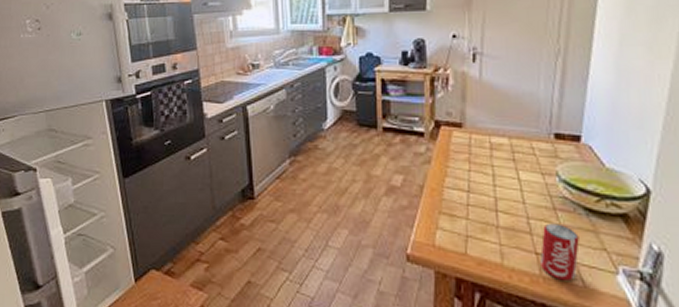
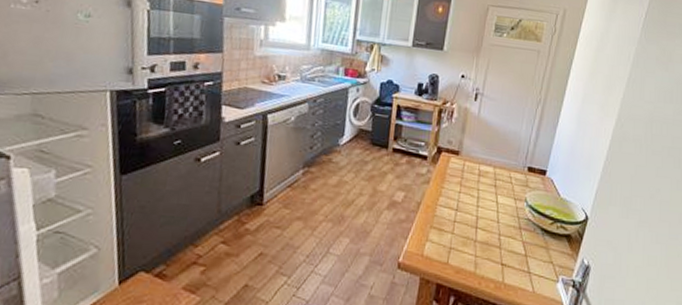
beverage can: present [540,223,580,280] -> none [504,239,535,287]

